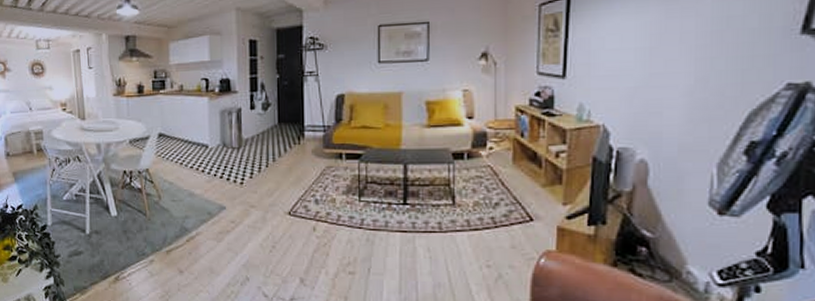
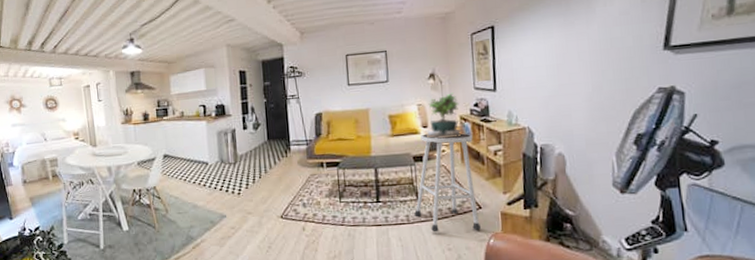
stool: none [449,126,531,246] -> present [414,133,482,233]
potted plant: none [470,77,518,135] -> present [425,93,463,140]

